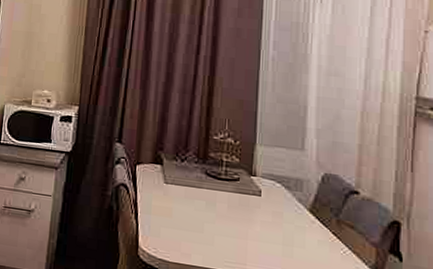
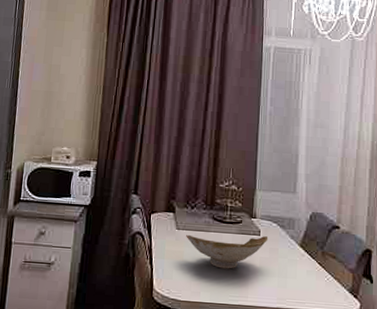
bowl: none [175,189,271,232] -> present [186,234,268,269]

